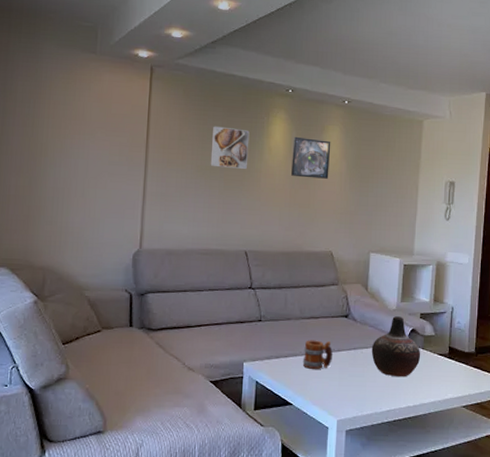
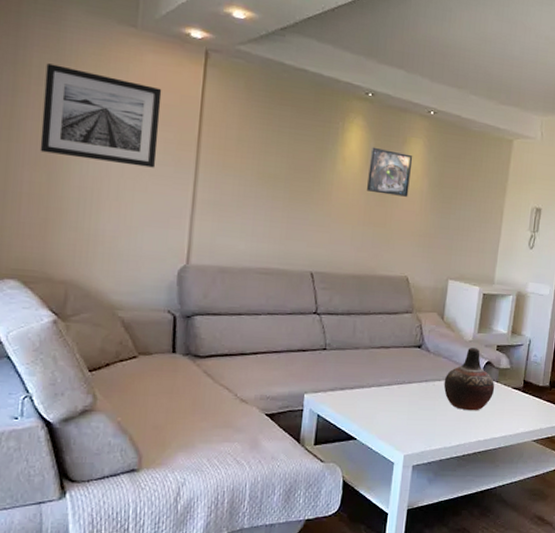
wall art: none [23,89,117,168] -> present [40,63,162,168]
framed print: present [210,126,250,169] -> none [274,127,322,180]
mug: present [302,340,333,369] -> none [370,371,403,402]

